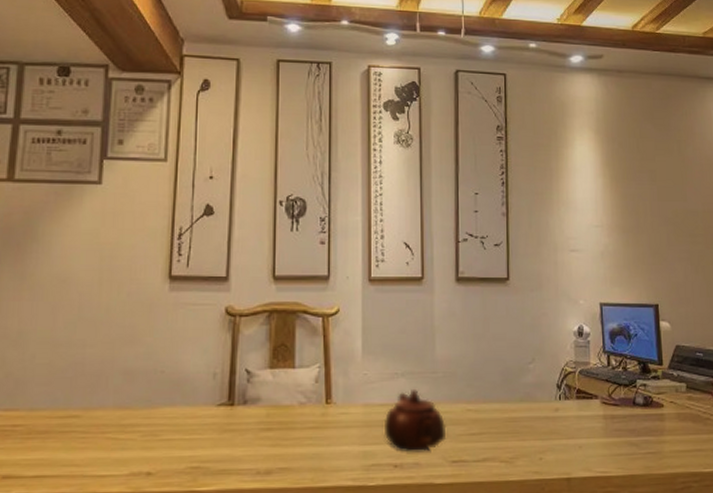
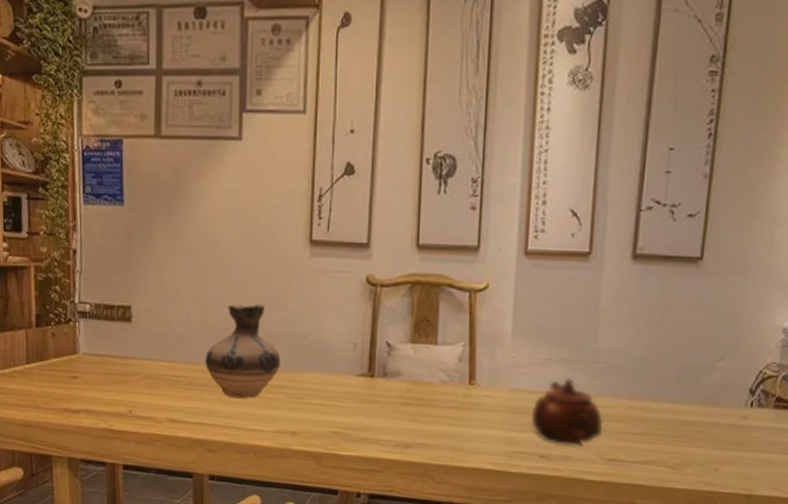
ceramic jug: none [50,341,136,443] -> present [205,304,280,399]

